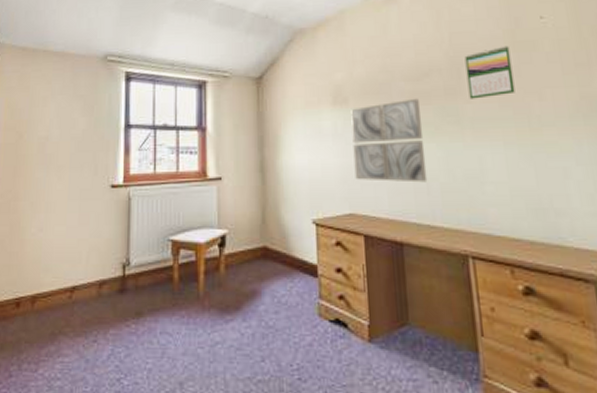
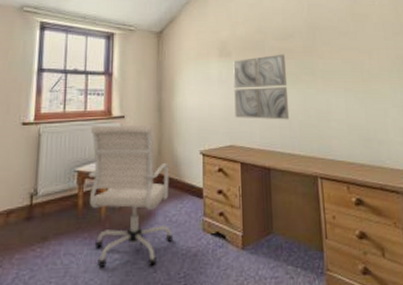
office chair: none [183,188,284,353] -> present [88,125,174,267]
calendar: present [464,45,515,99] -> none [318,17,353,56]

